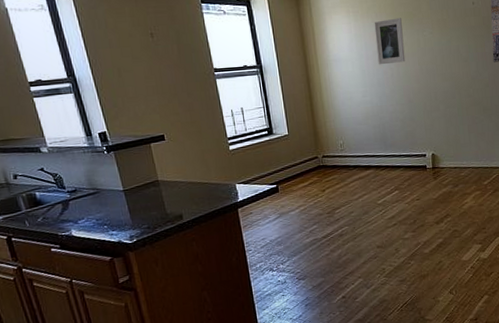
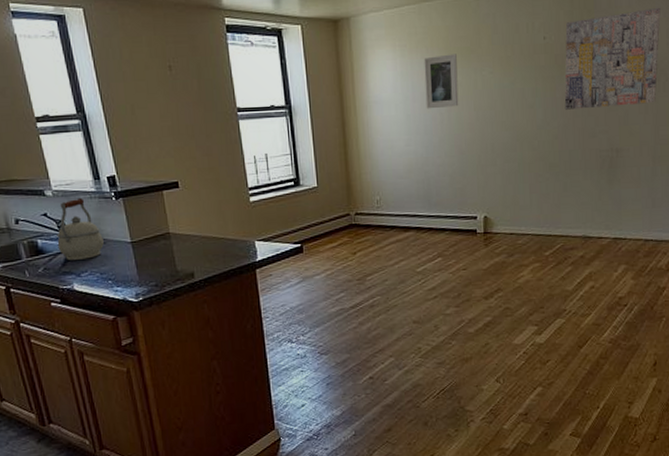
kettle: none [53,152,98,209] -> present [56,197,104,260]

